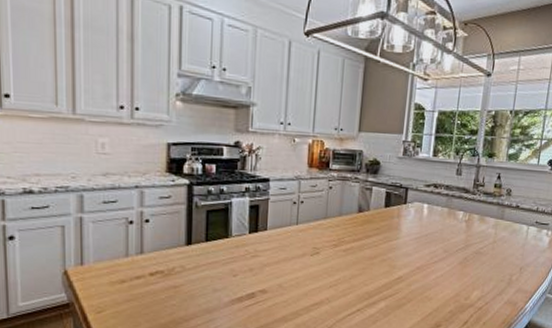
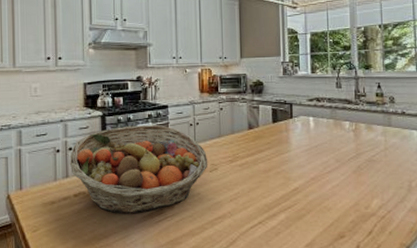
fruit basket: none [145,198,310,297] -> present [69,125,208,214]

